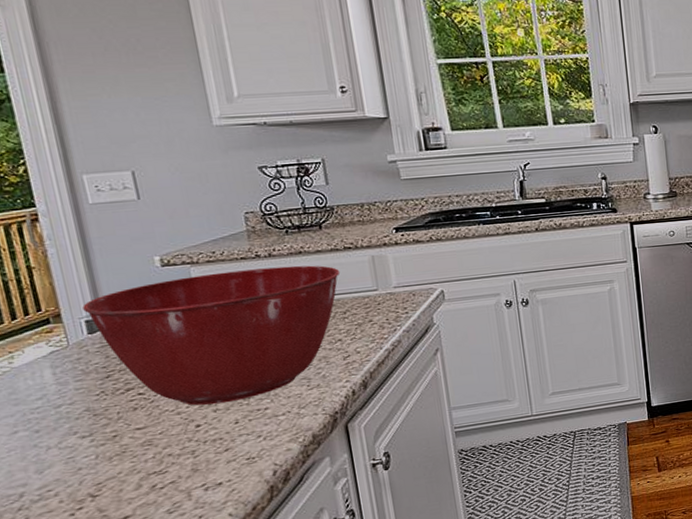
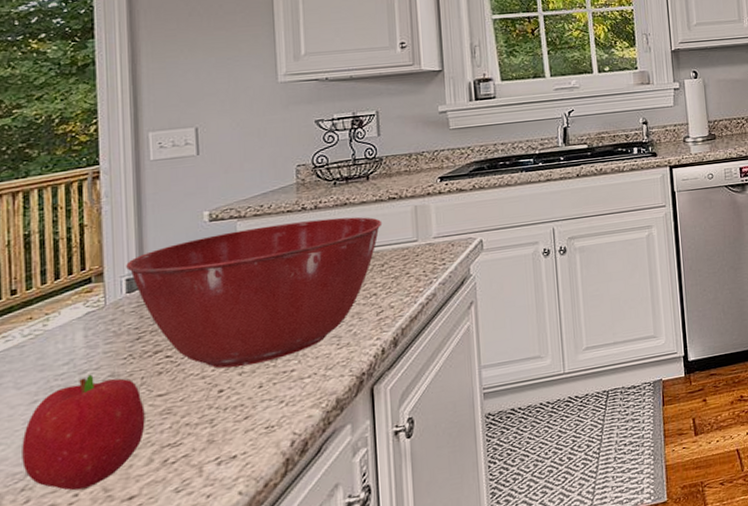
fruit: none [9,408,129,511] -> present [22,374,145,491]

